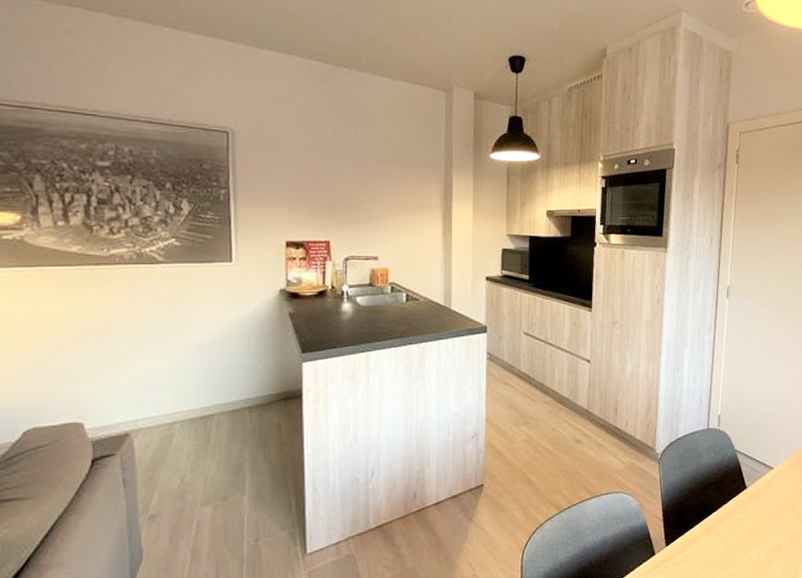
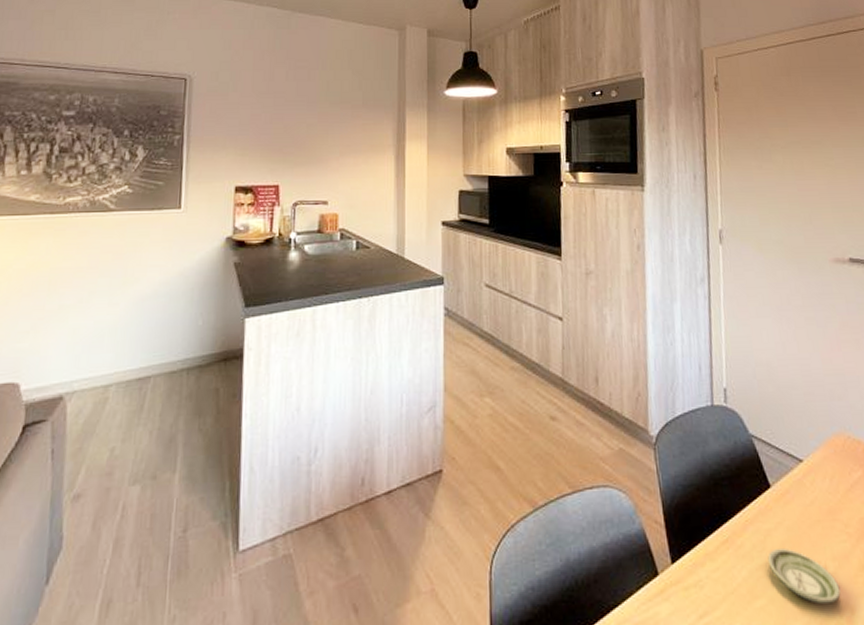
saucer: none [739,532,789,569] -> present [767,549,841,604]

